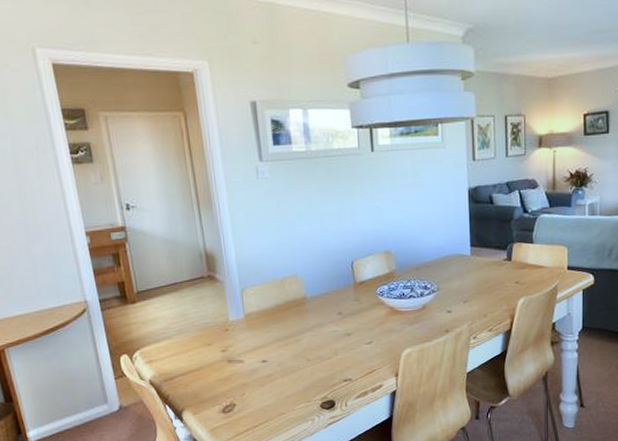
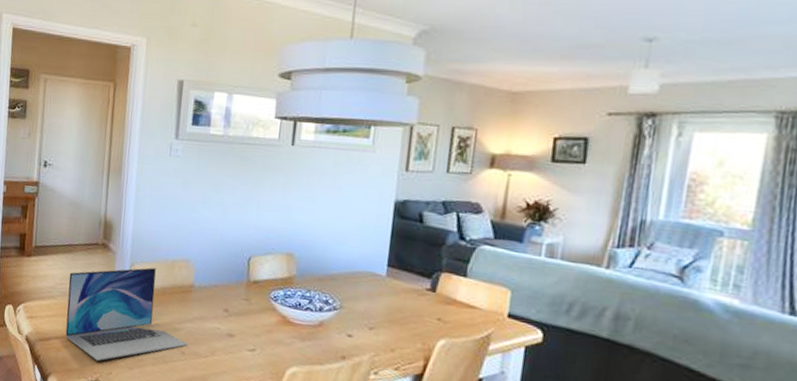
laptop: none [180,289,312,387] -> present [65,267,188,361]

